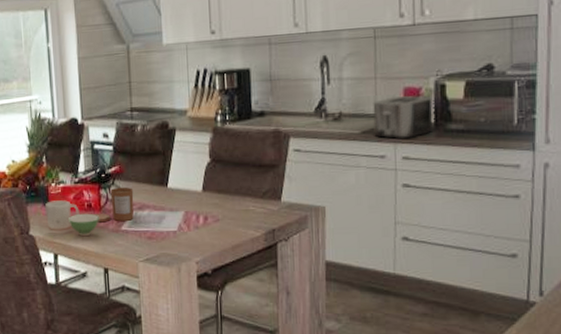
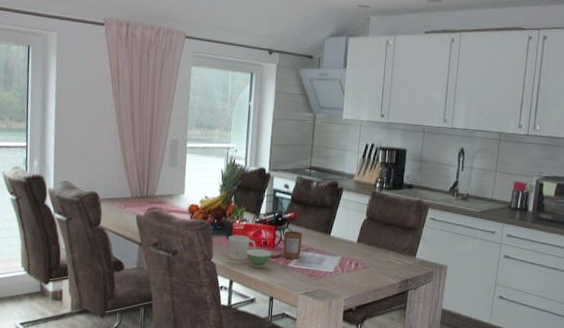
toaster: present [373,96,433,139] -> none [489,187,533,222]

